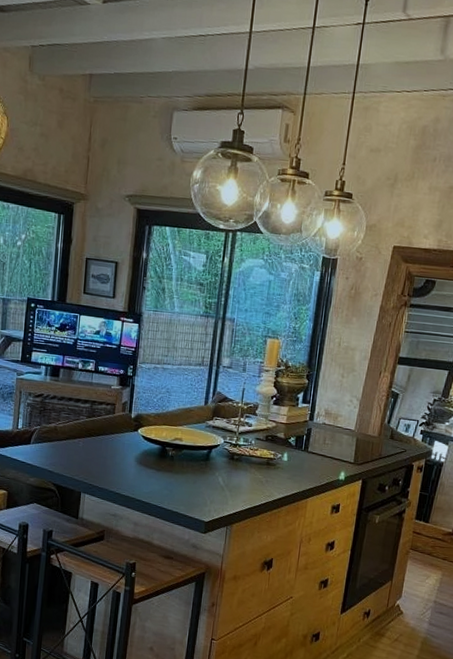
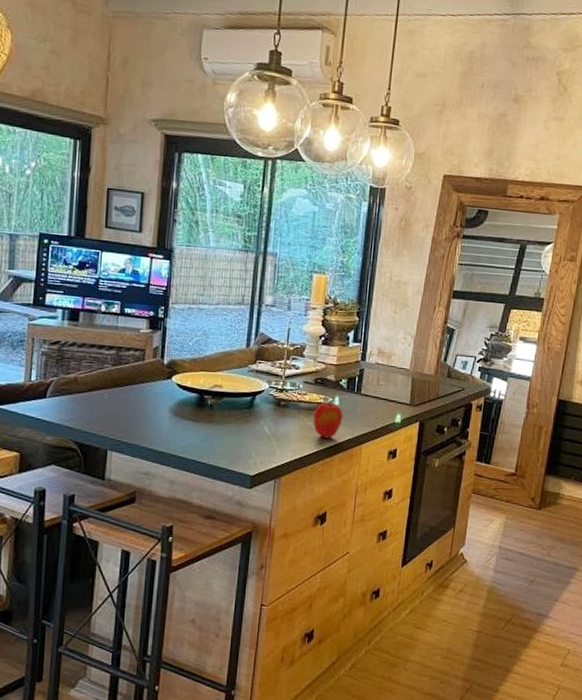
apple: none [263,458,291,492] -> present [313,402,343,439]

